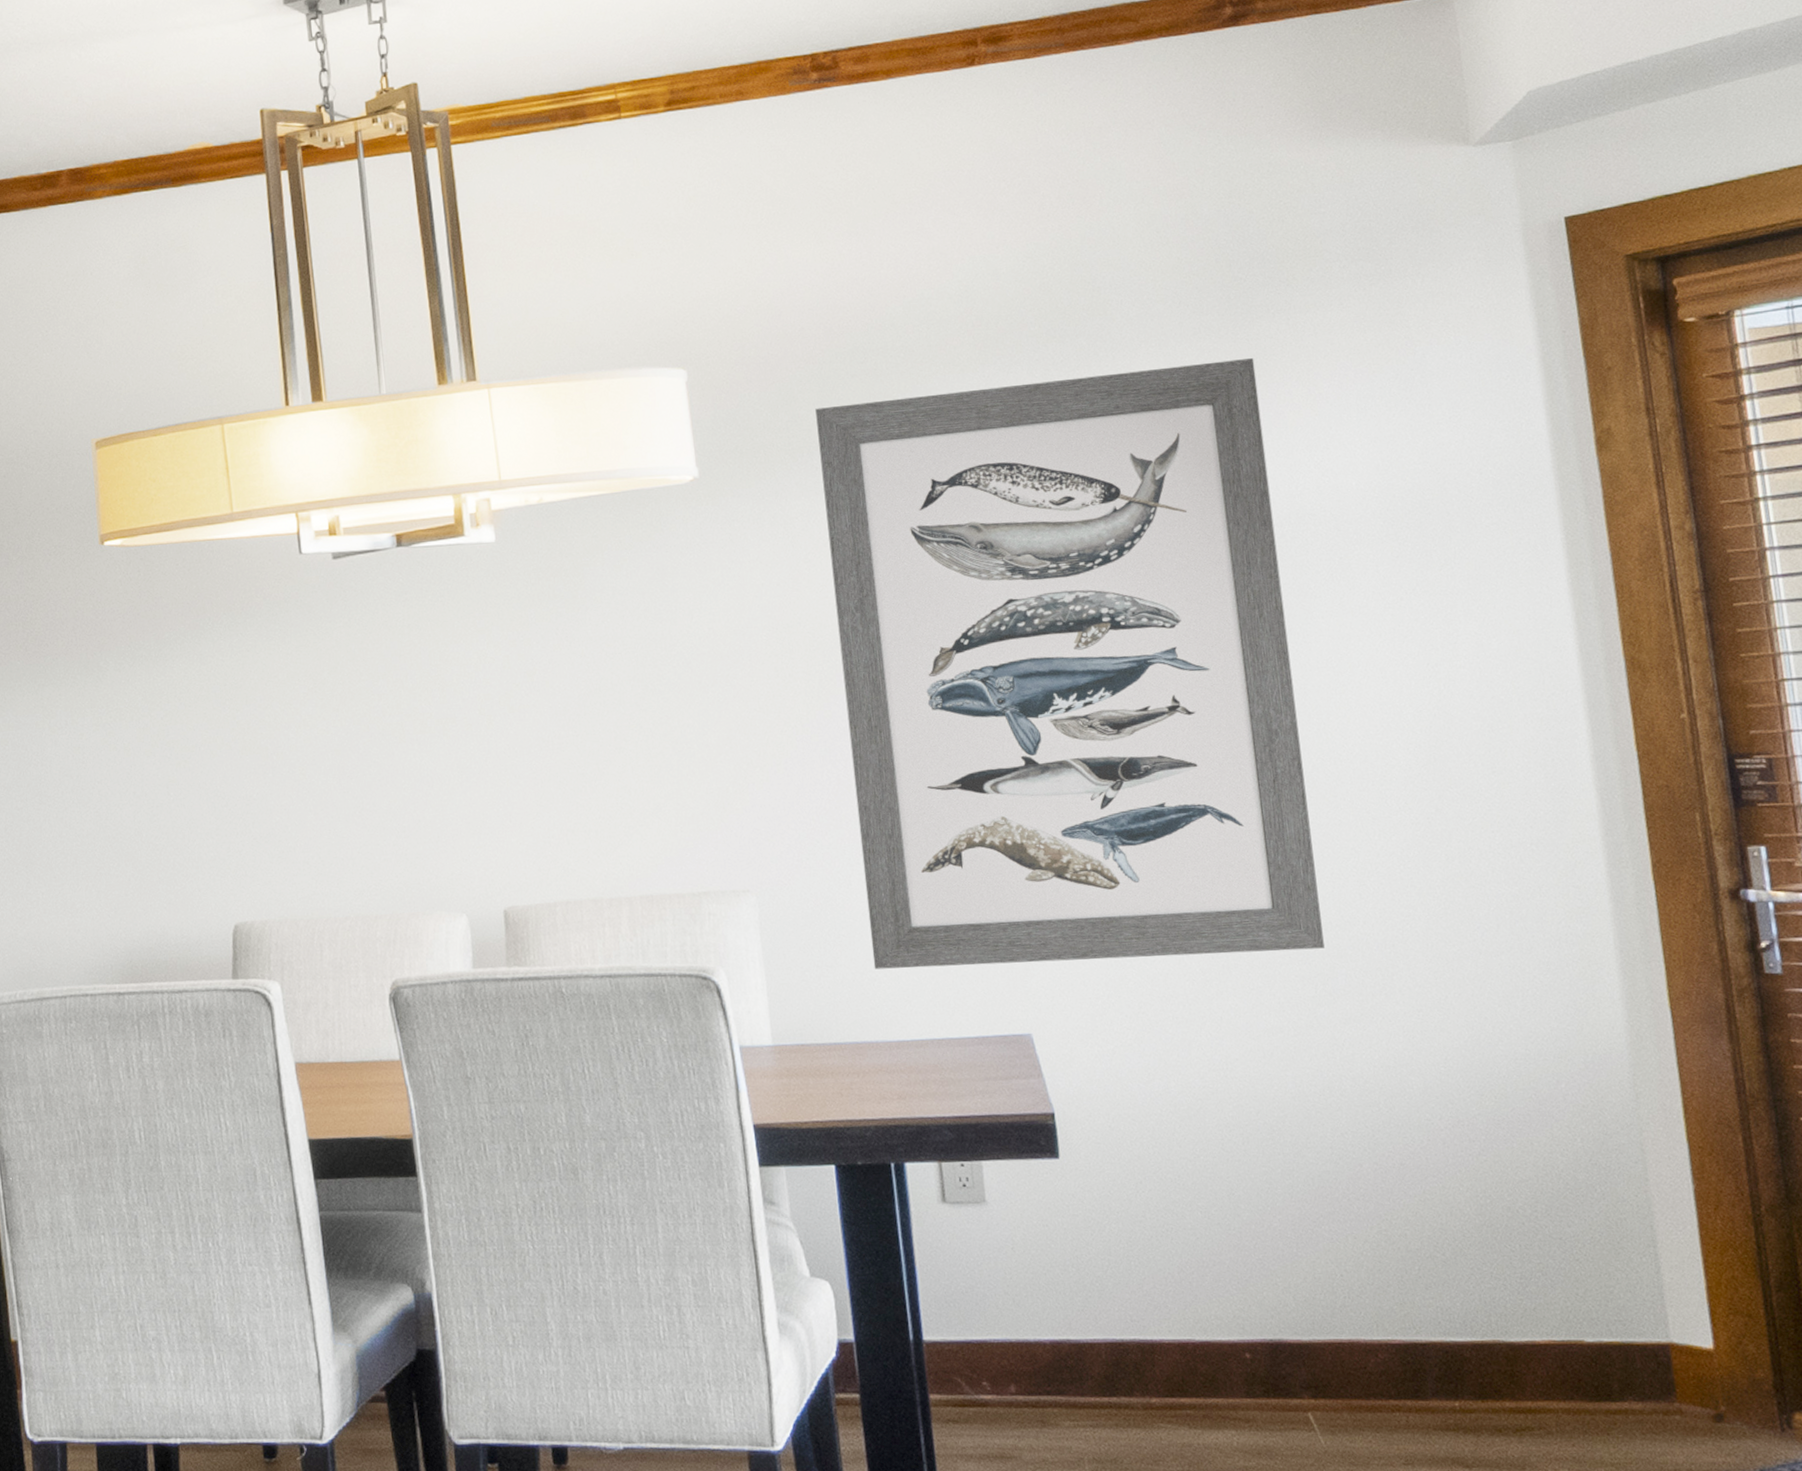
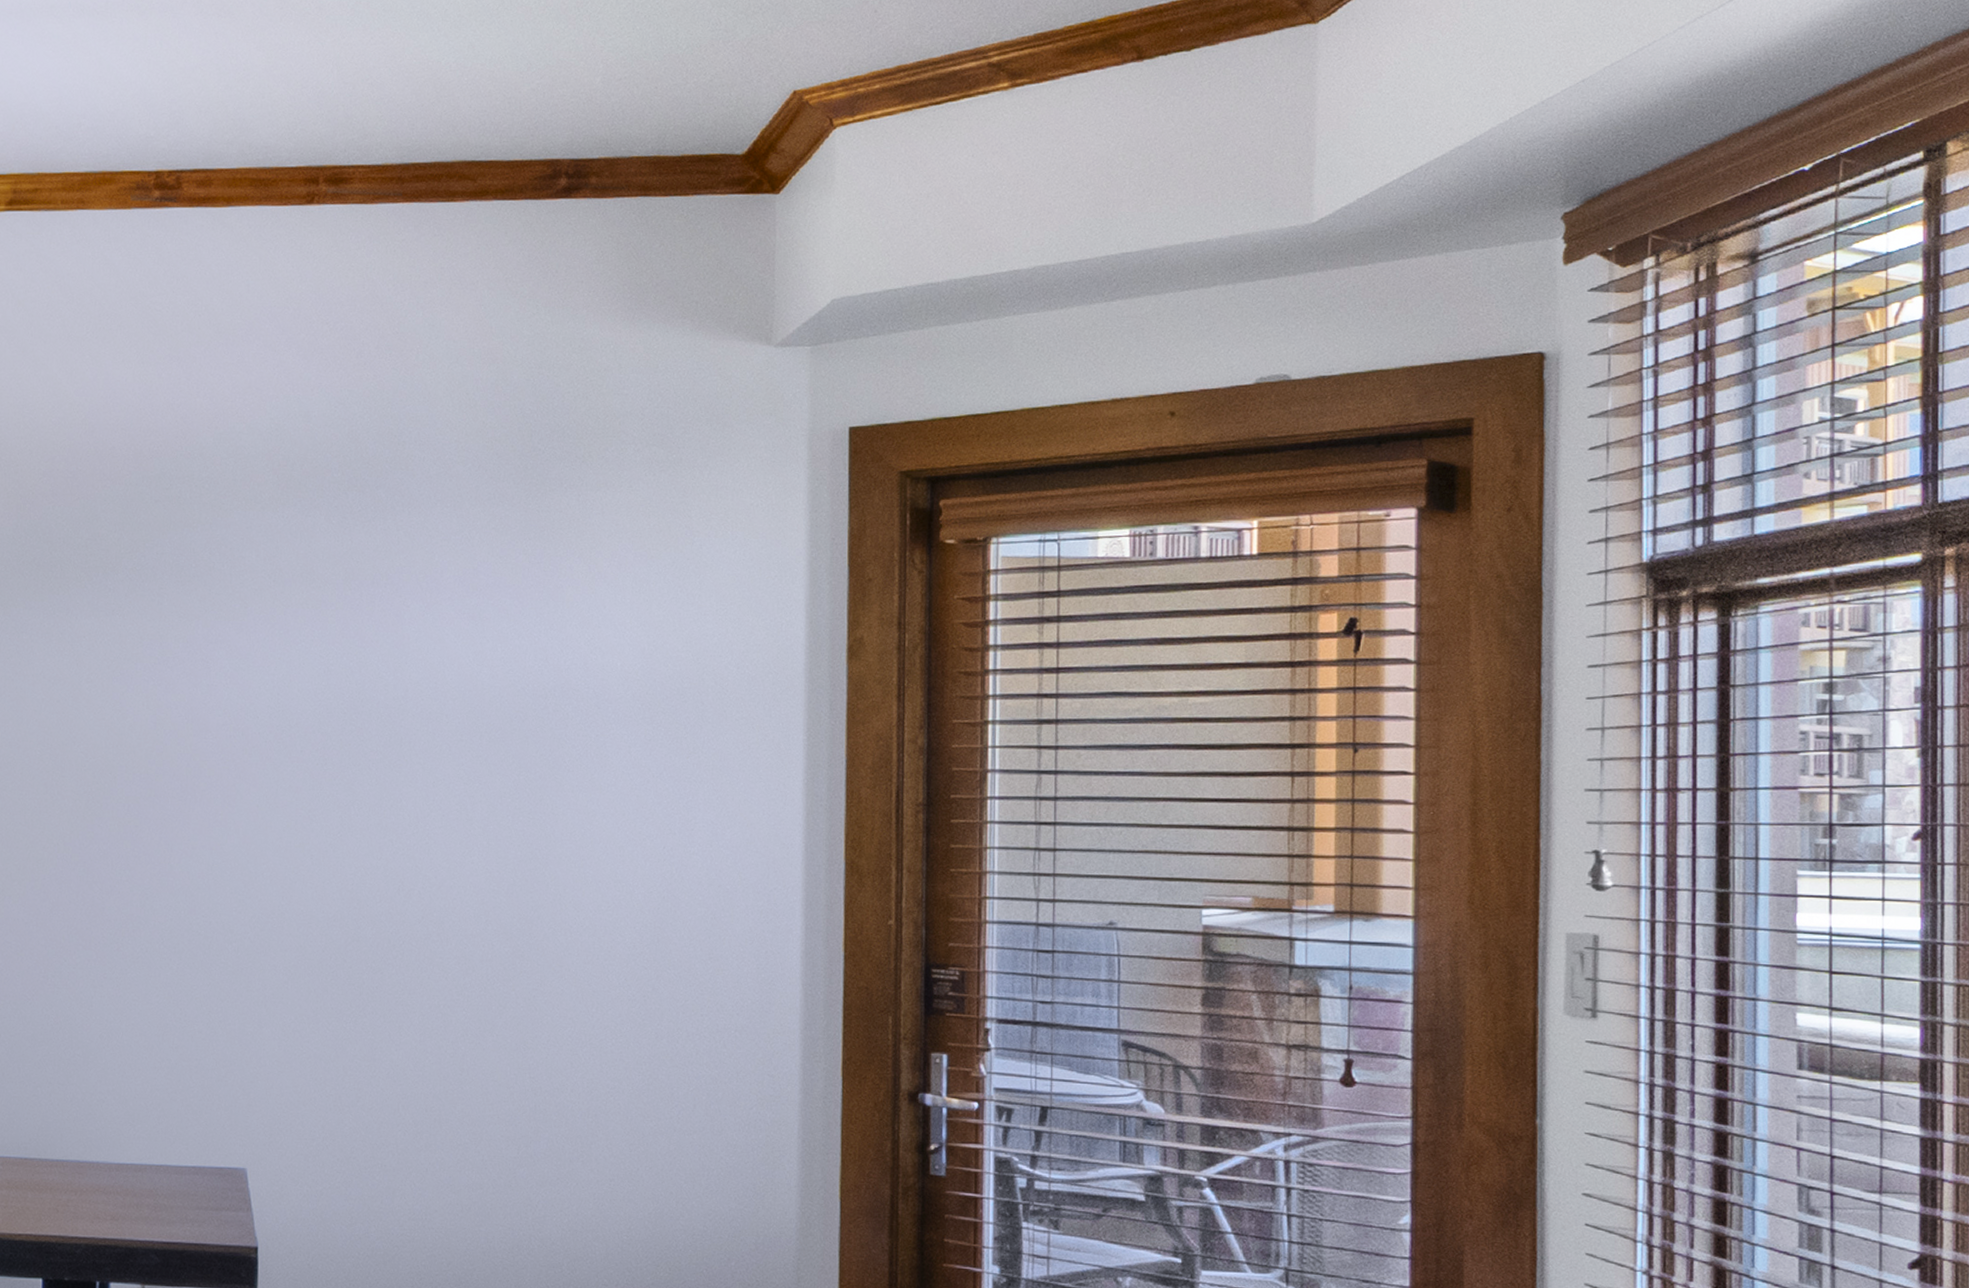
wall art: present [815,358,1325,970] -> none [104,529,542,1112]

